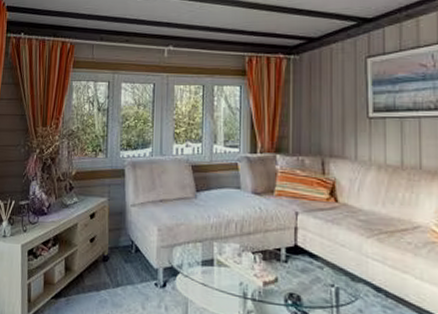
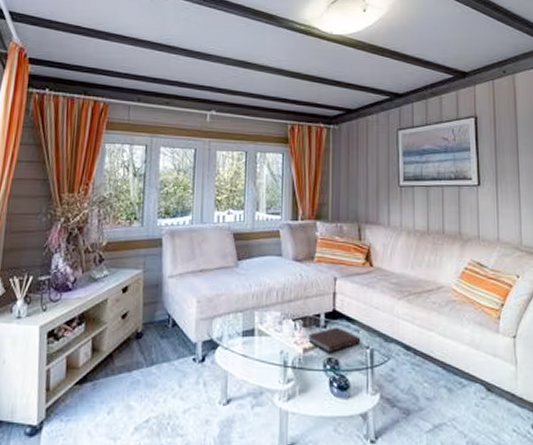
notebook: none [267,262,325,288] -> present [307,327,361,353]

